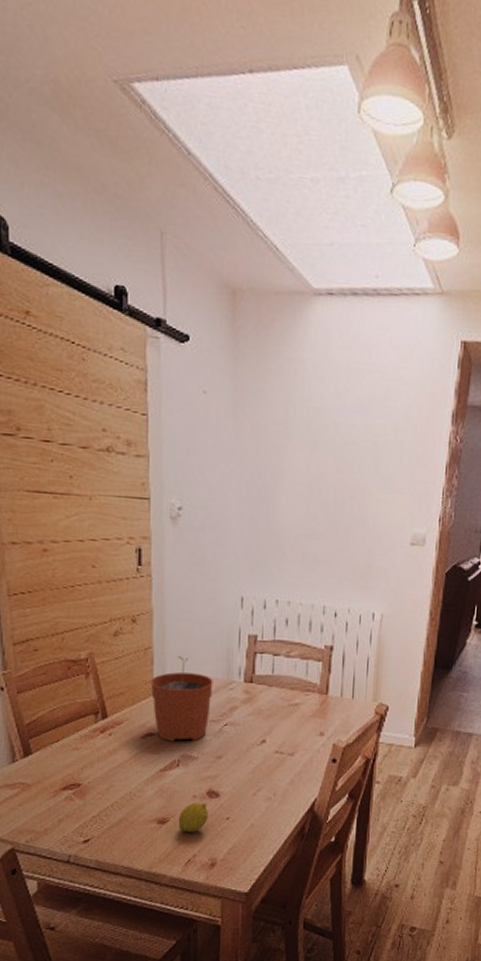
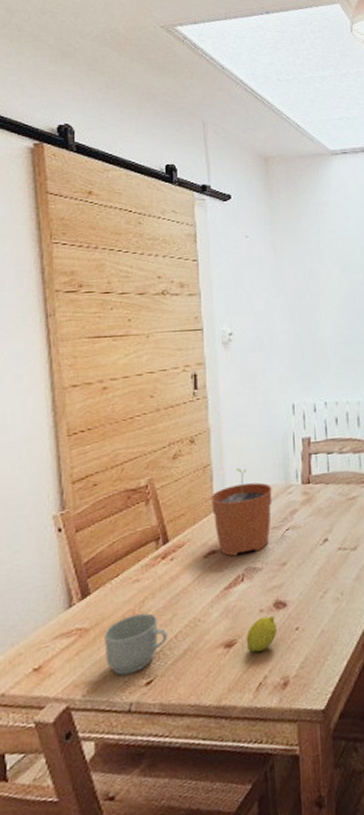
mug: none [45,780,105,830] -> present [104,613,168,676]

